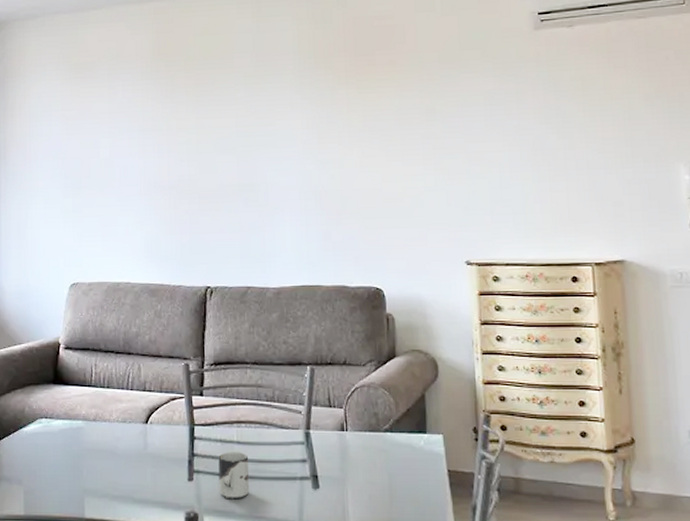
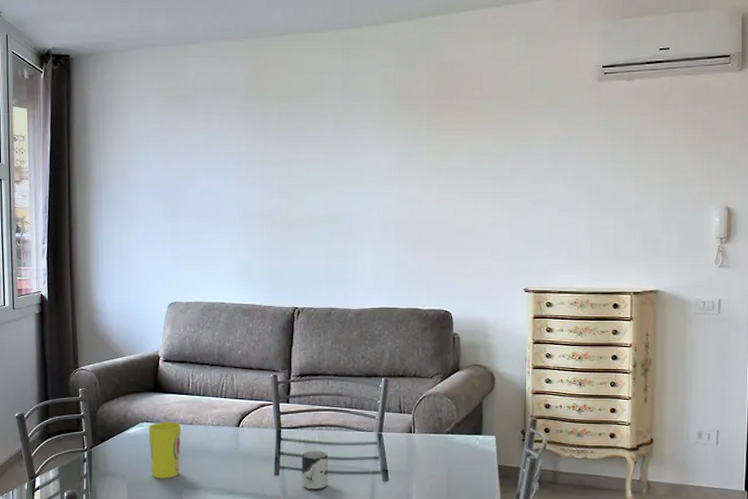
cup: none [48,417,84,484] -> present [148,421,182,479]

